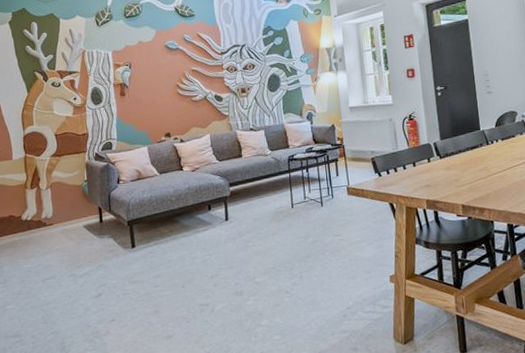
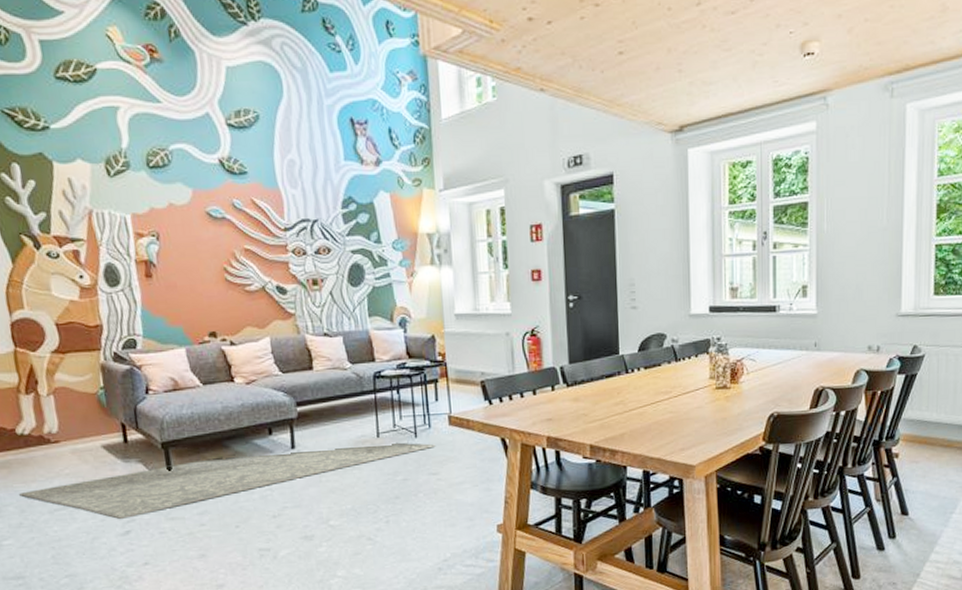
rug: none [21,211,338,285] -> present [19,442,436,520]

